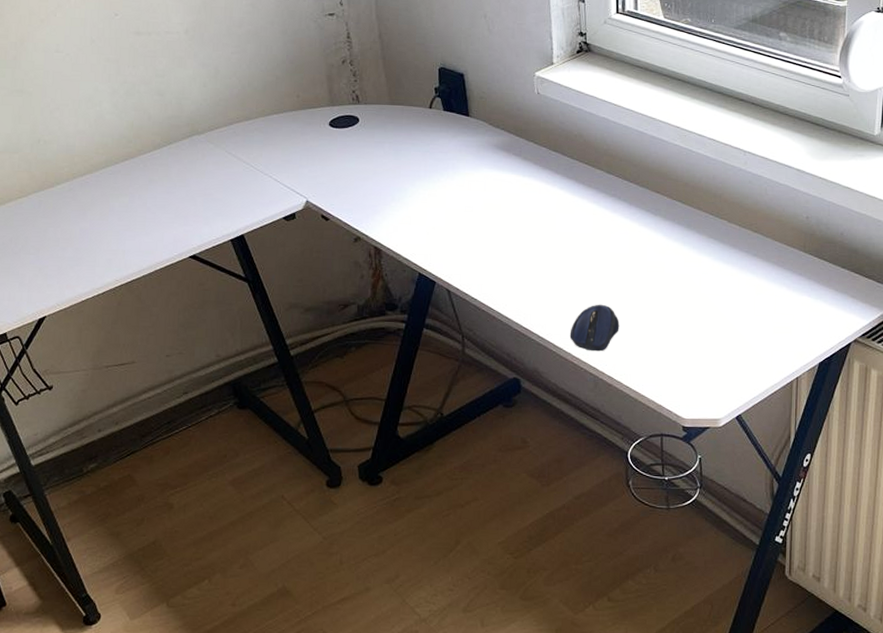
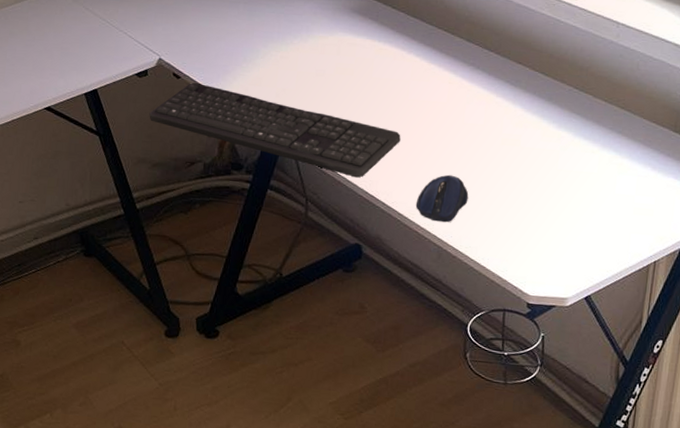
computer keyboard: none [299,223,551,312] -> present [149,82,401,178]

